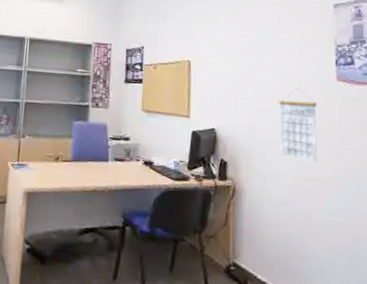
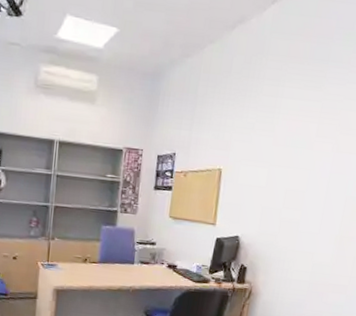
calendar: present [279,91,317,164] -> none [298,202,341,271]

